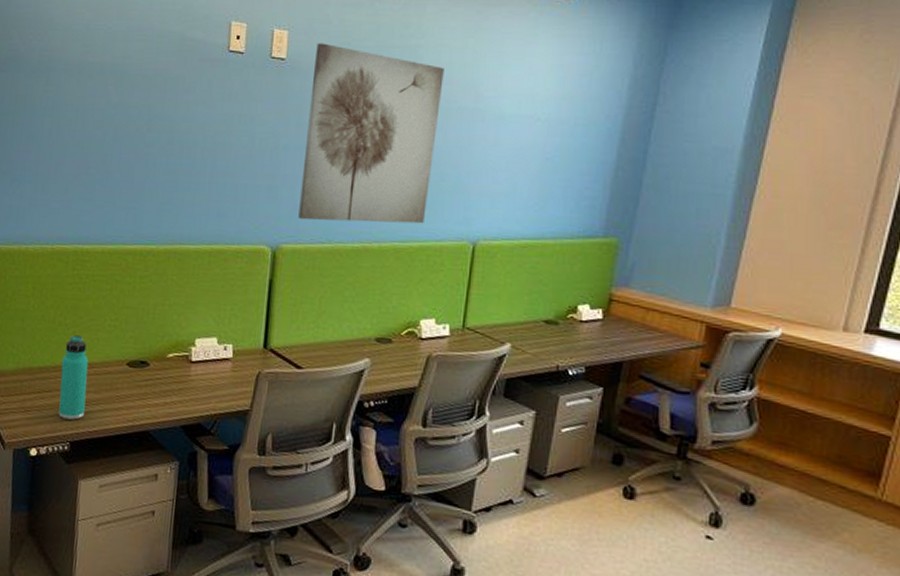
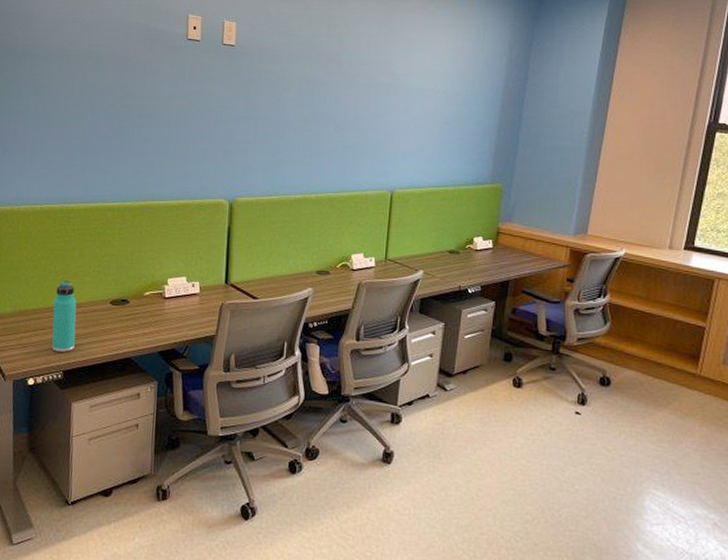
wall art: present [298,43,444,224] -> none [250,32,363,178]

